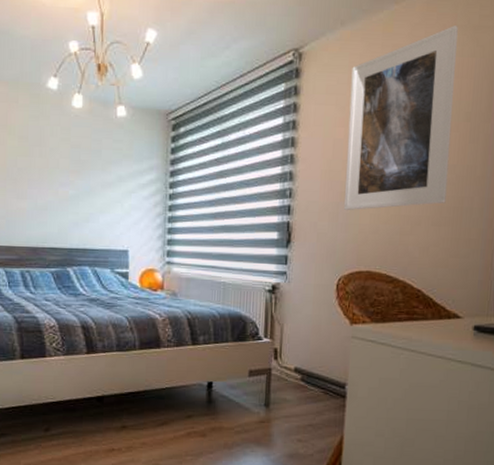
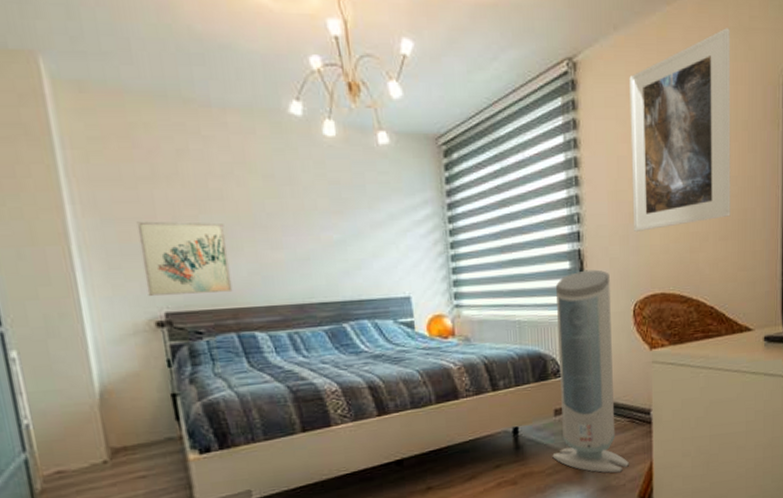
air purifier: none [243,242,320,442] -> present [552,269,630,473]

